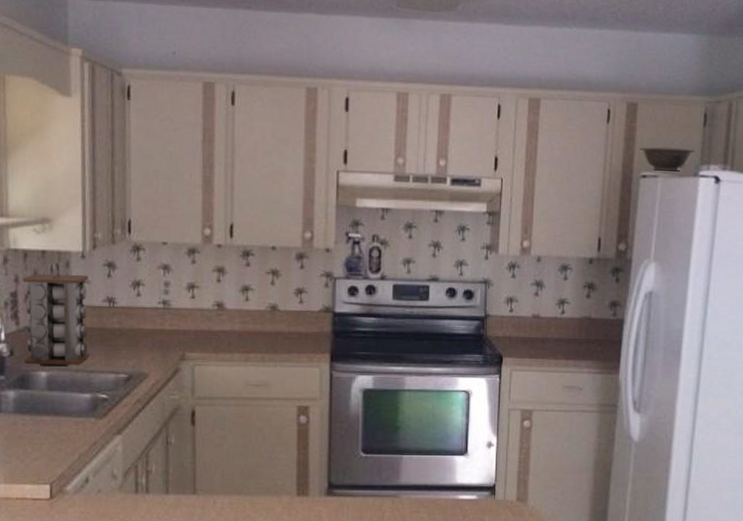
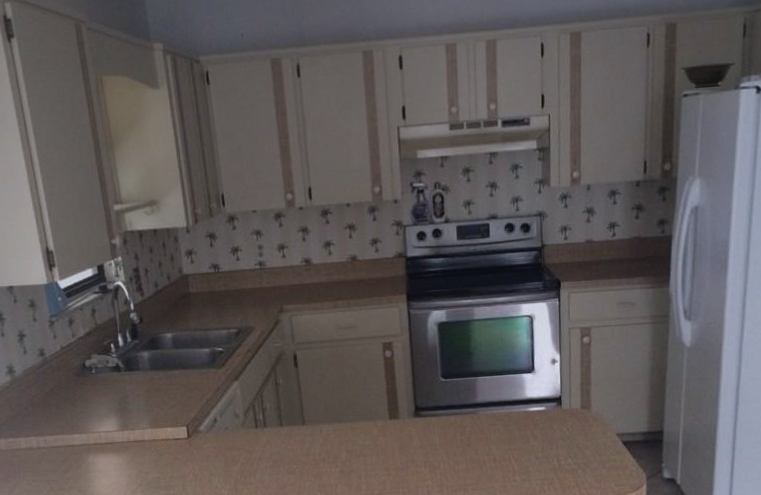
spice rack: present [23,261,89,367] -> none [141,237,204,329]

